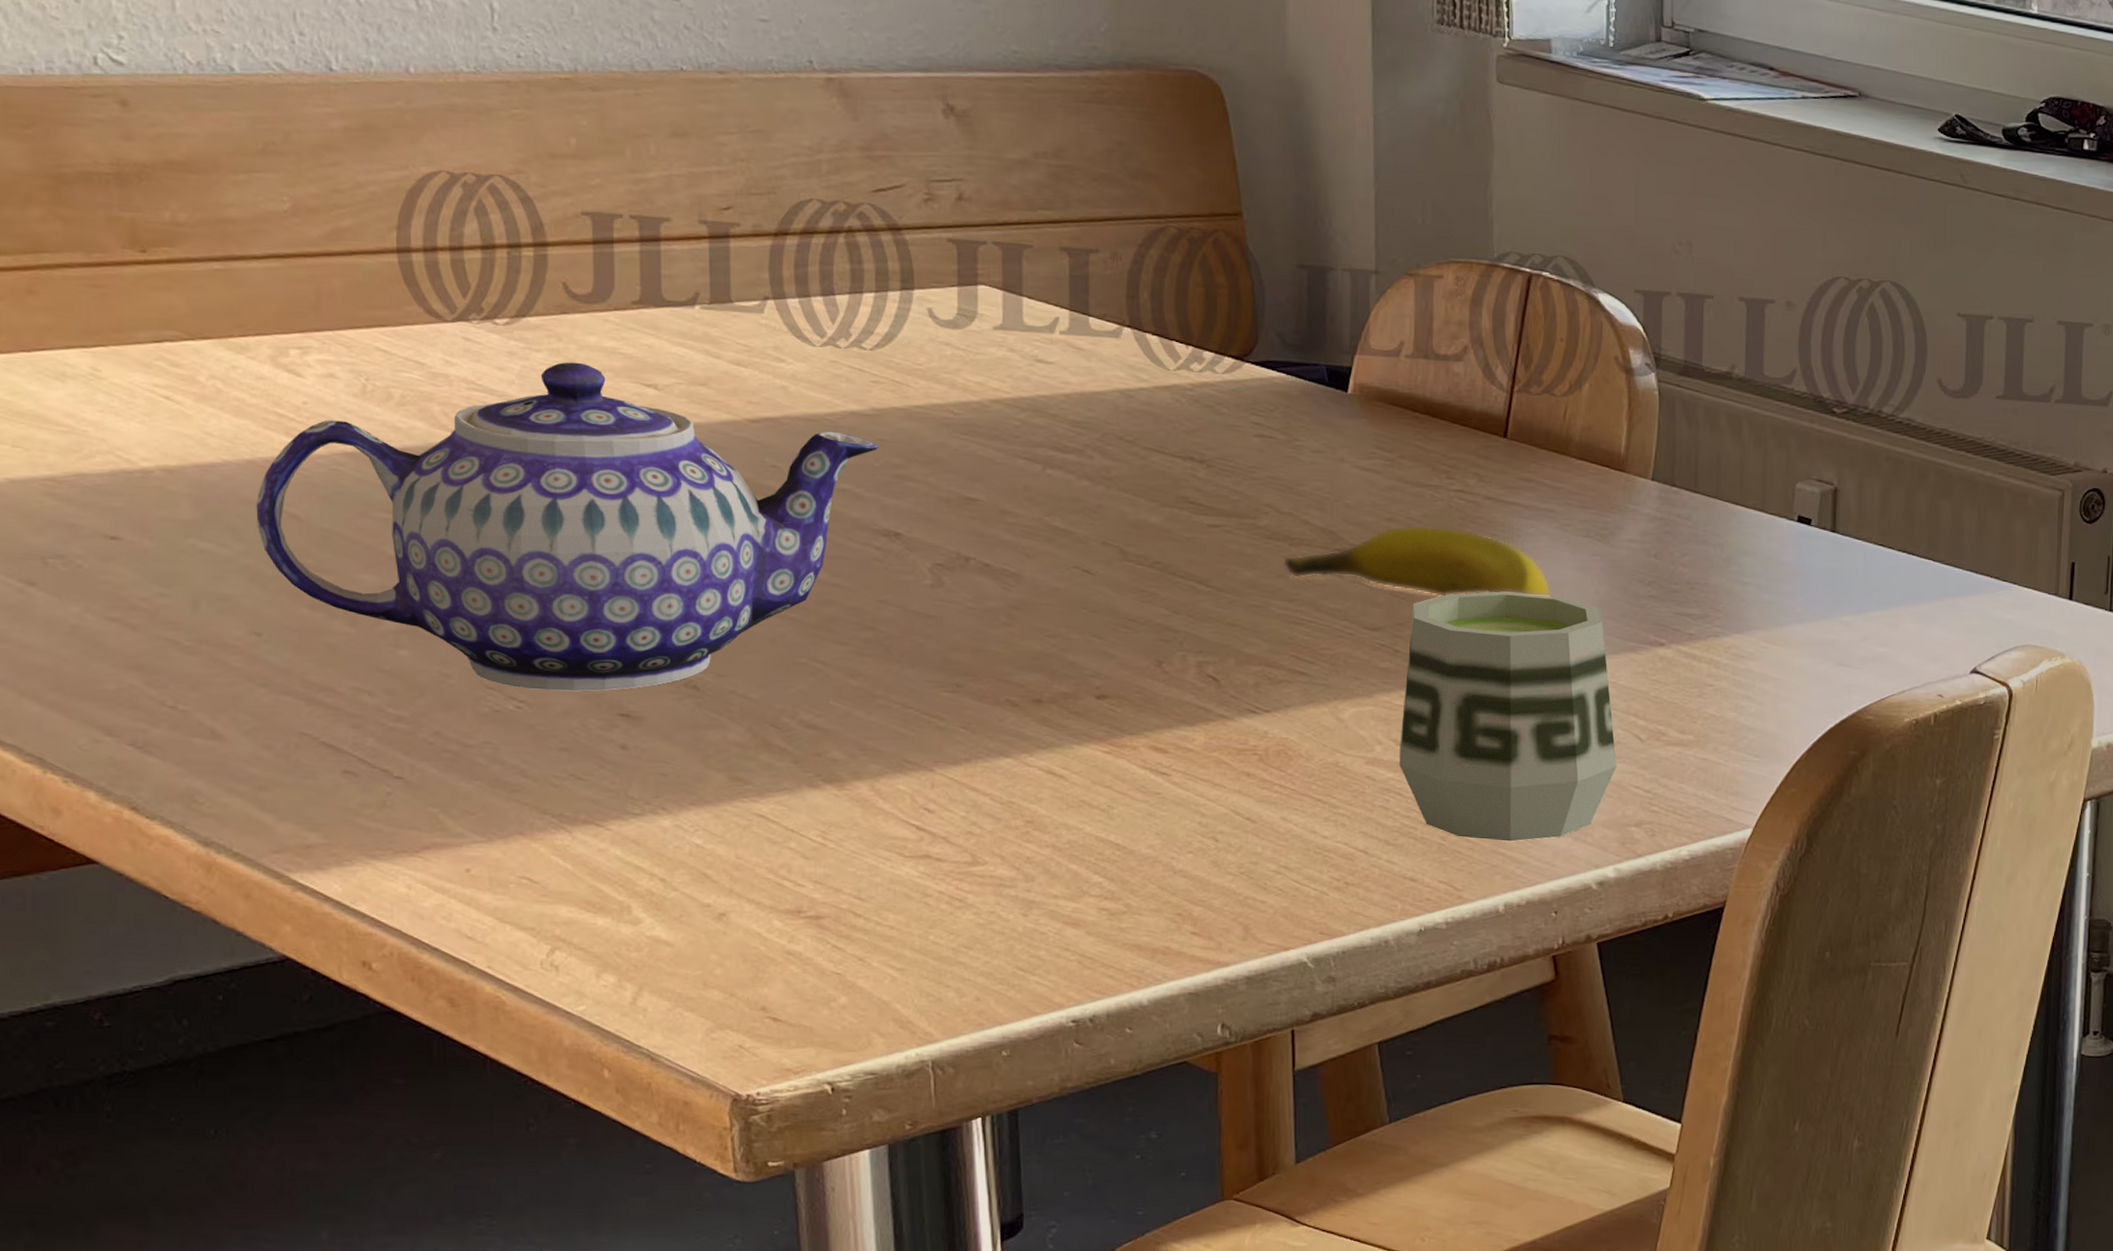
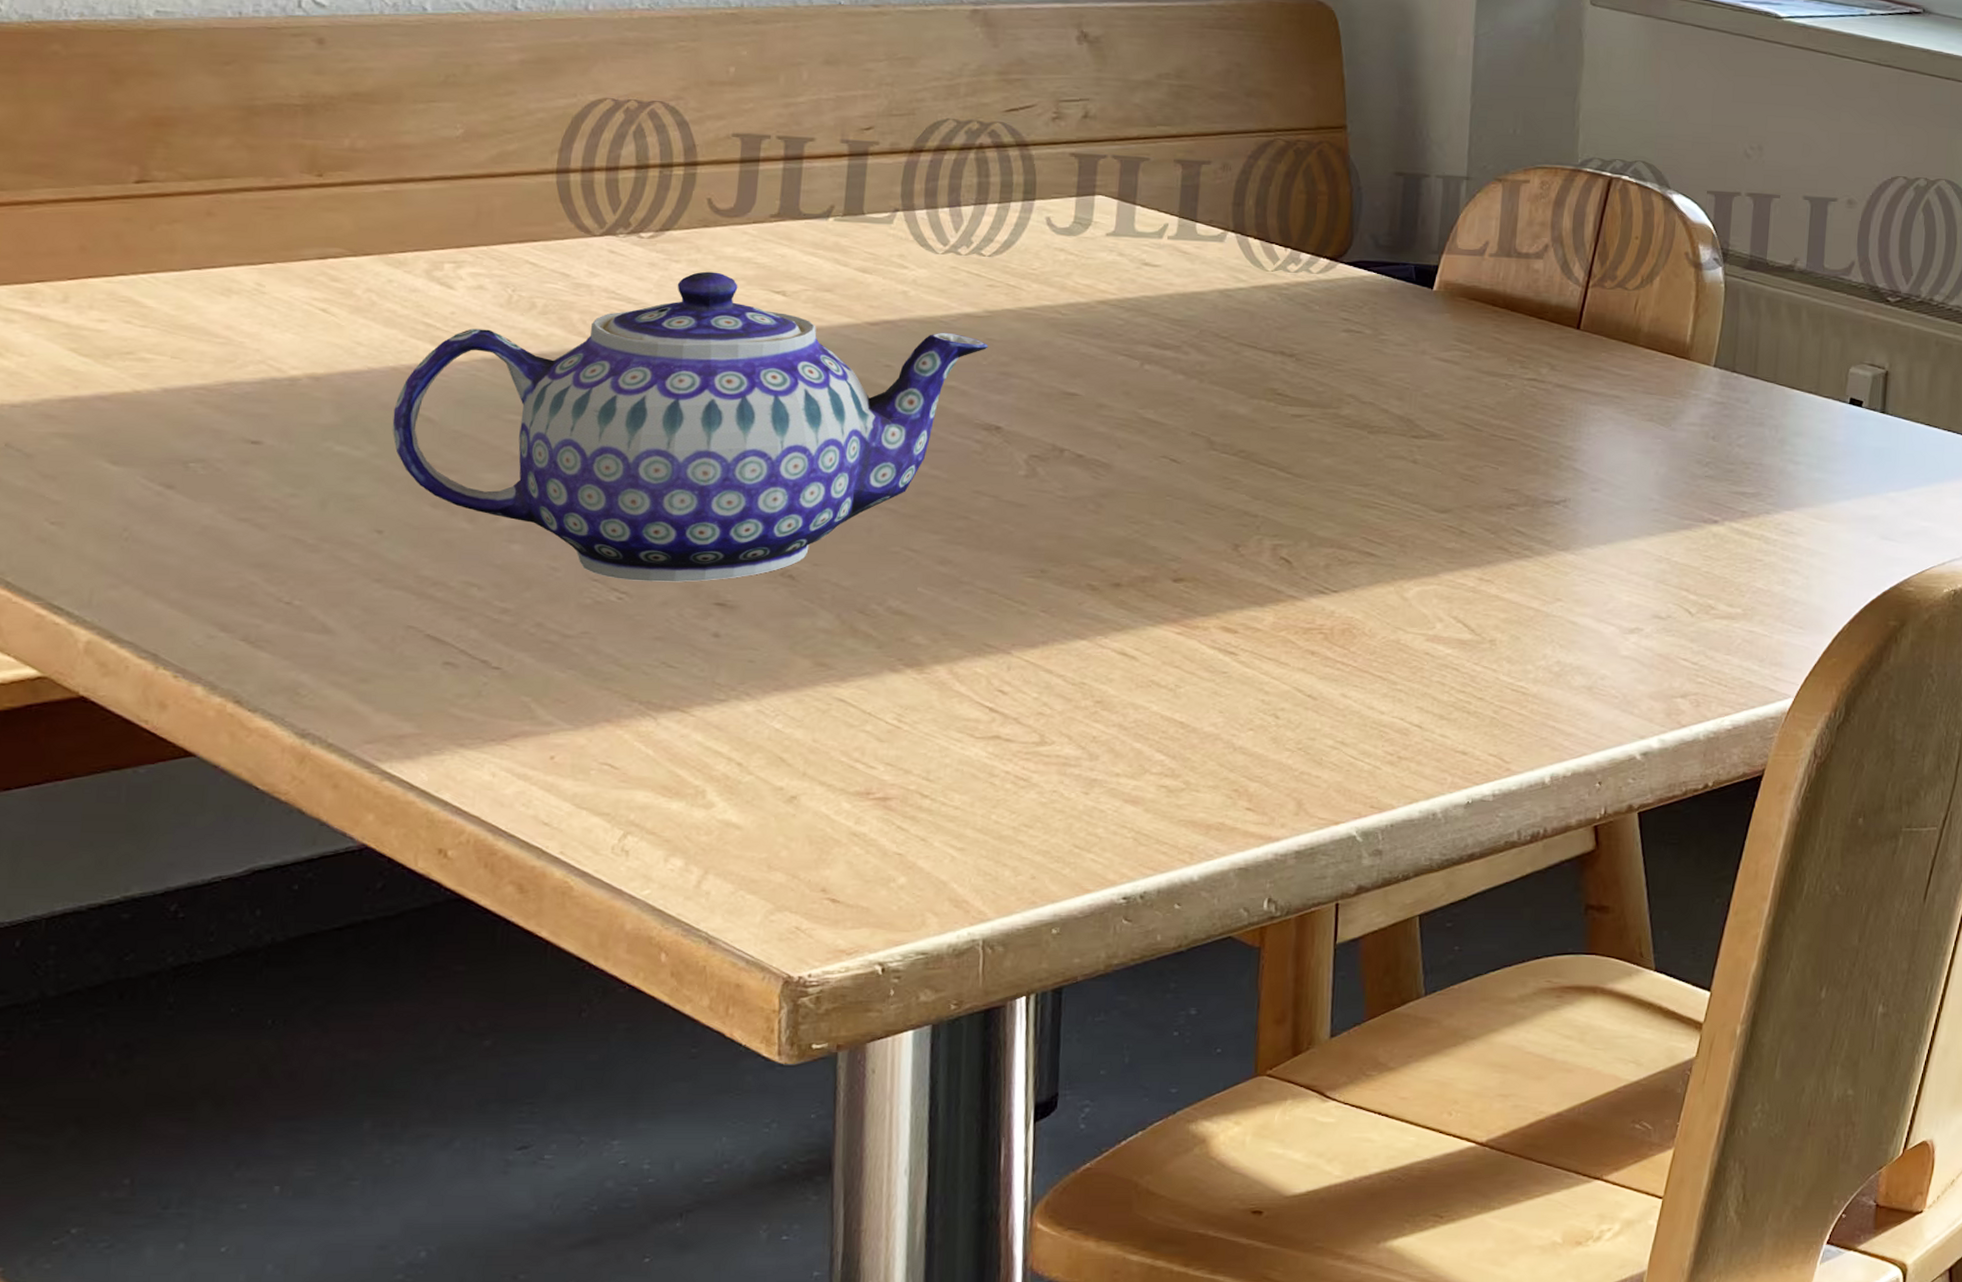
banana: present [1282,524,1552,596] -> none [1360,412,1614,479]
cup: present [1399,591,1617,842] -> none [1458,473,1667,714]

